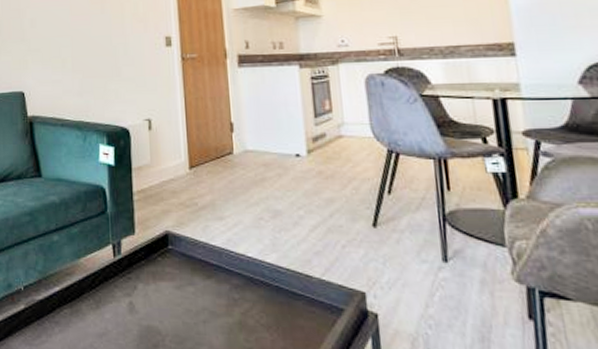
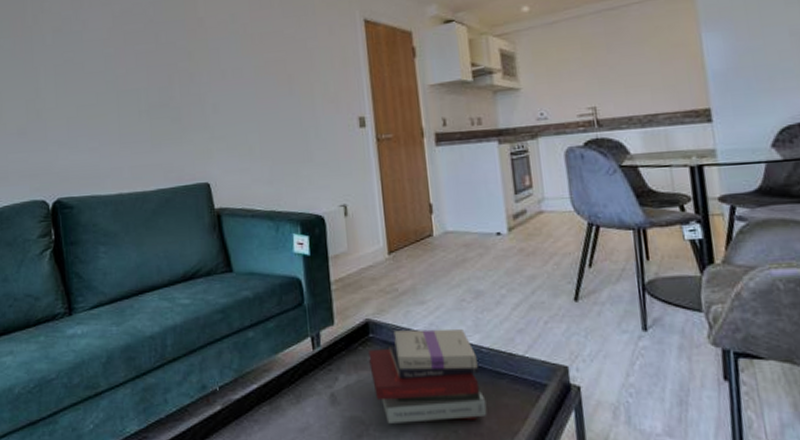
books: none [167,244,283,339] -> present [368,328,488,424]

